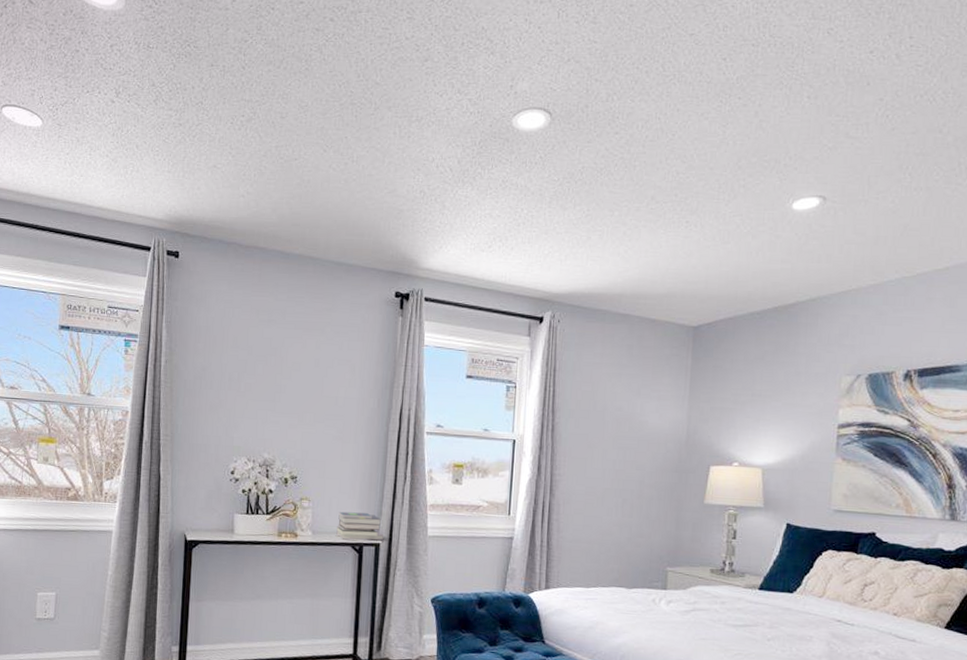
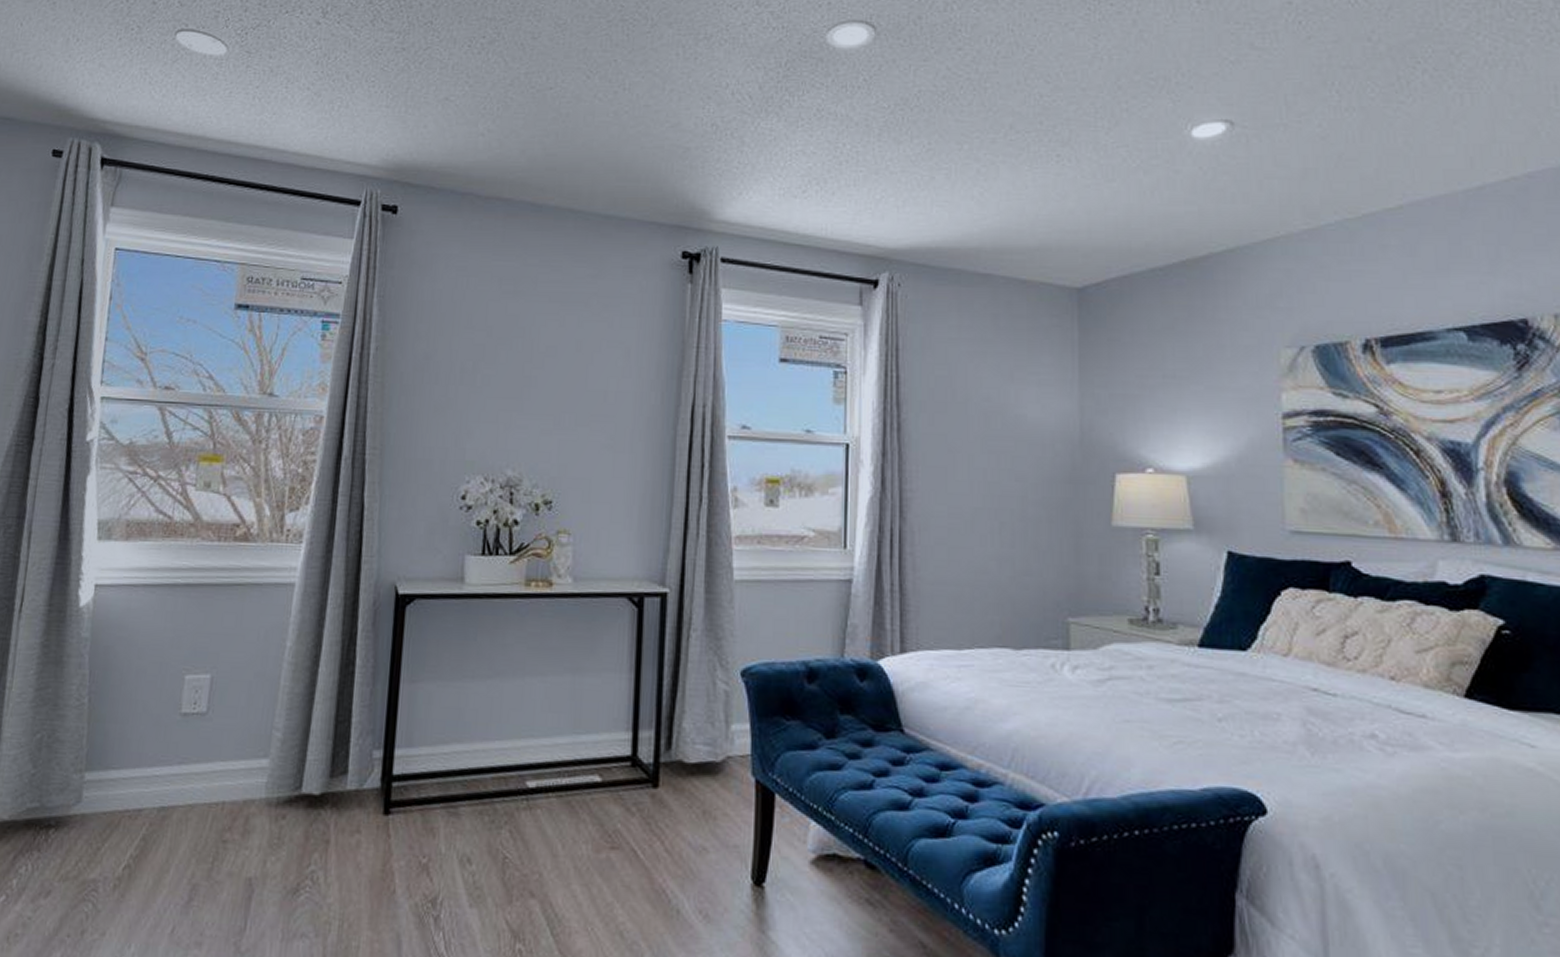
books: present [336,511,383,541] -> none [607,548,672,589]

